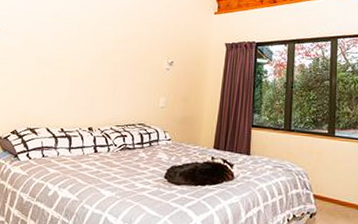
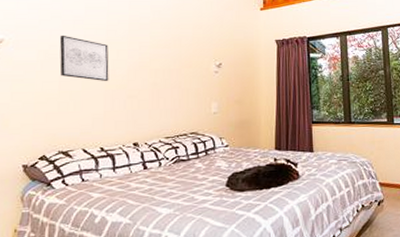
wall art: none [37,26,79,71] -> present [59,35,109,82]

